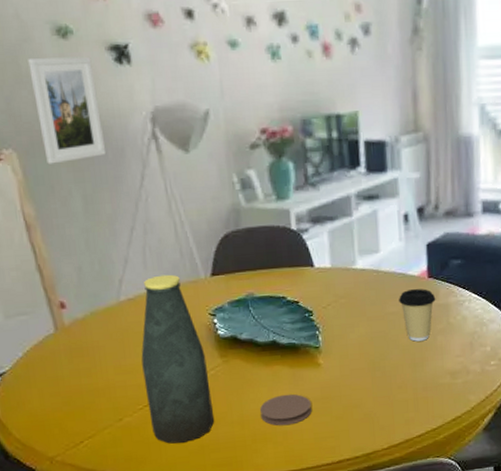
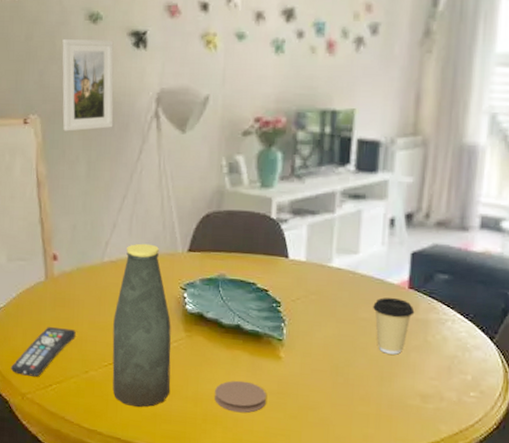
remote control: none [30,378,102,439] -> present [10,326,76,377]

